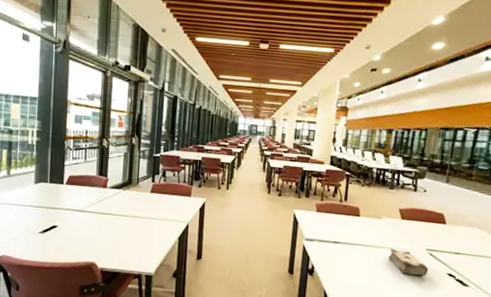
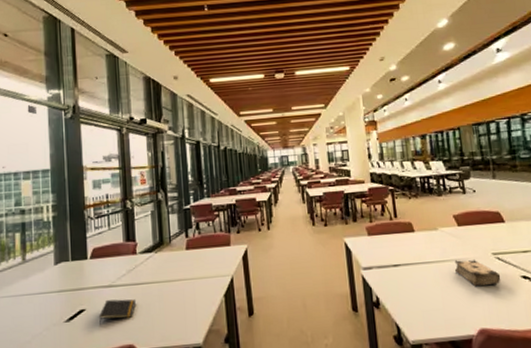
notepad: none [68,222,102,241] -> present [98,299,137,325]

